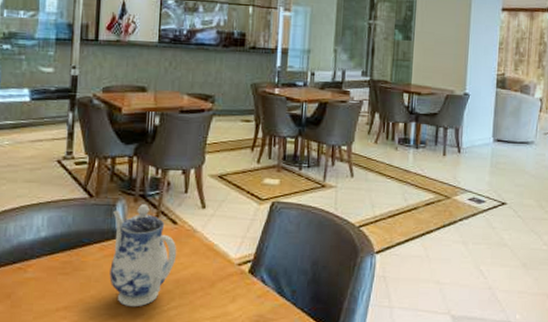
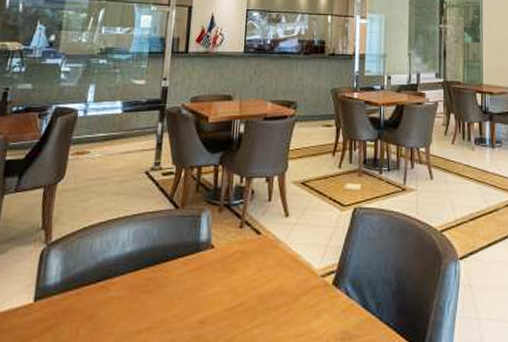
teapot: present [109,204,177,307] -> none [192,214,261,327]

